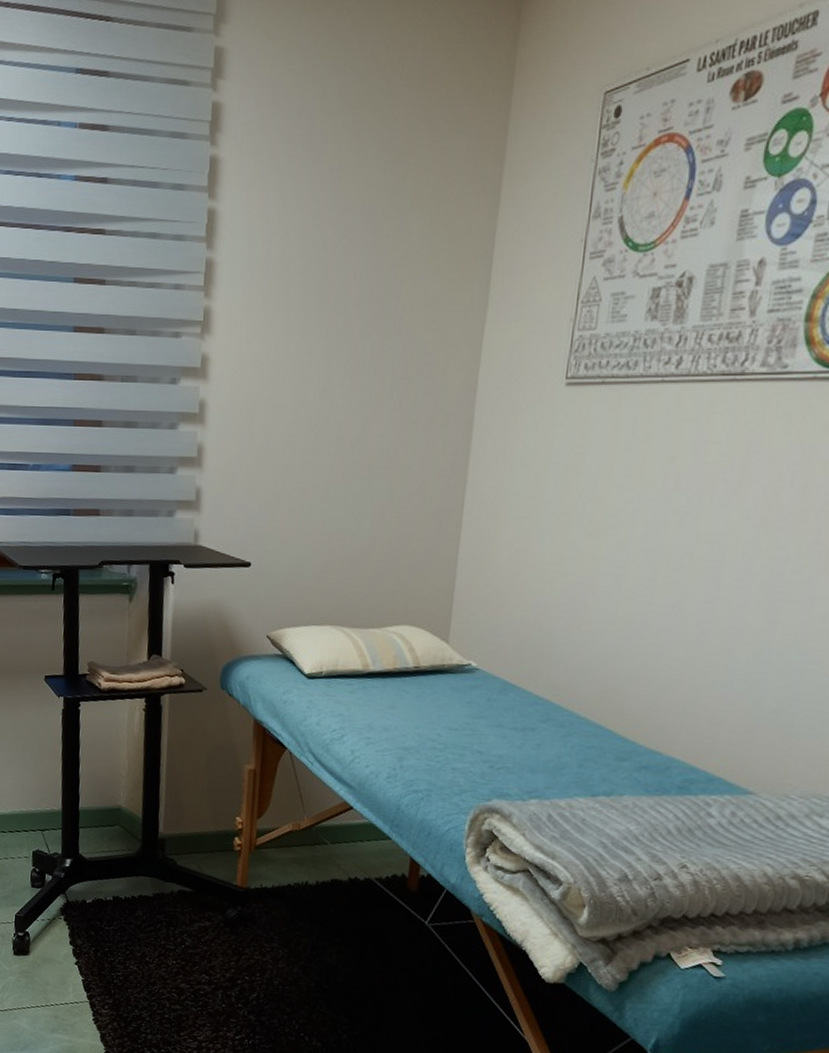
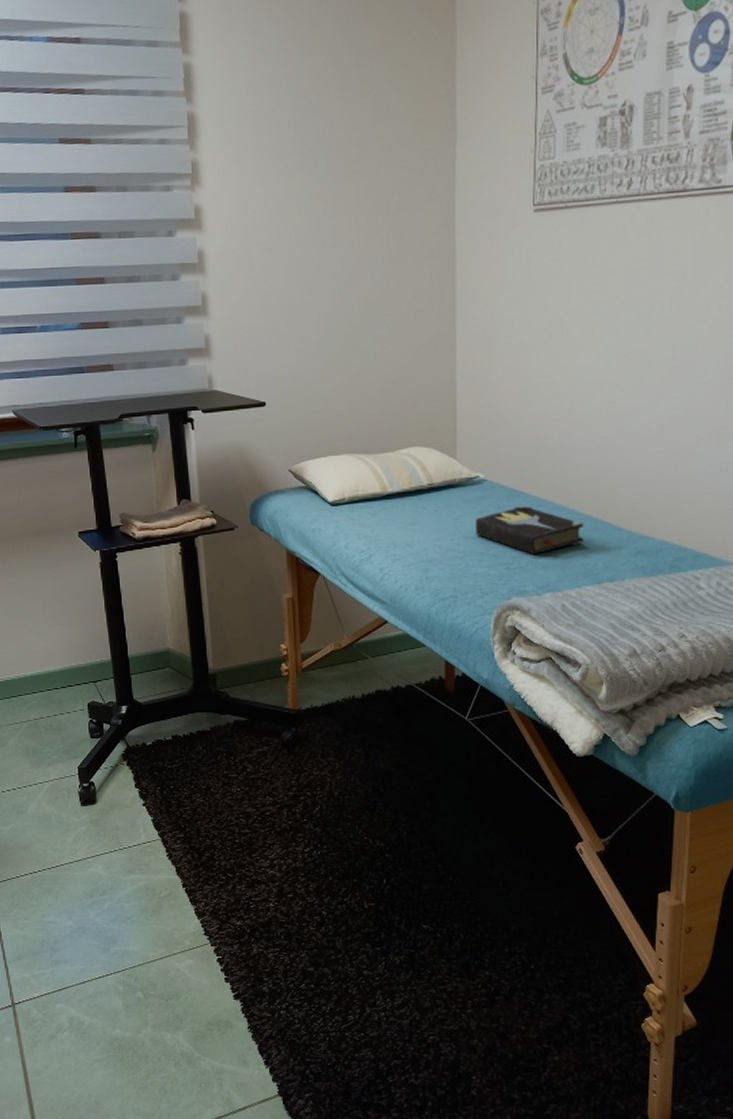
hardback book: none [460,700,584,757] -> present [476,504,584,555]

